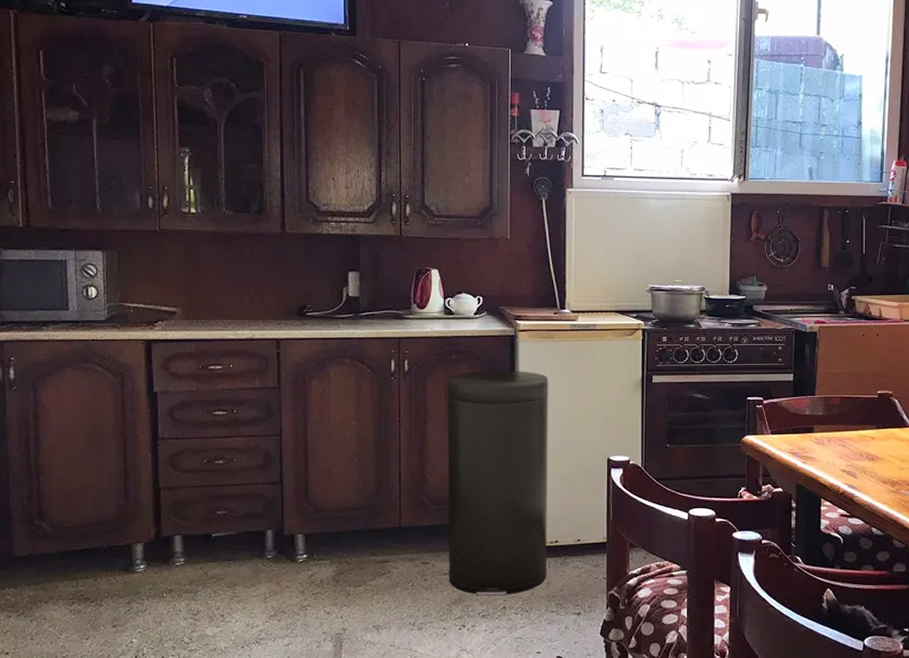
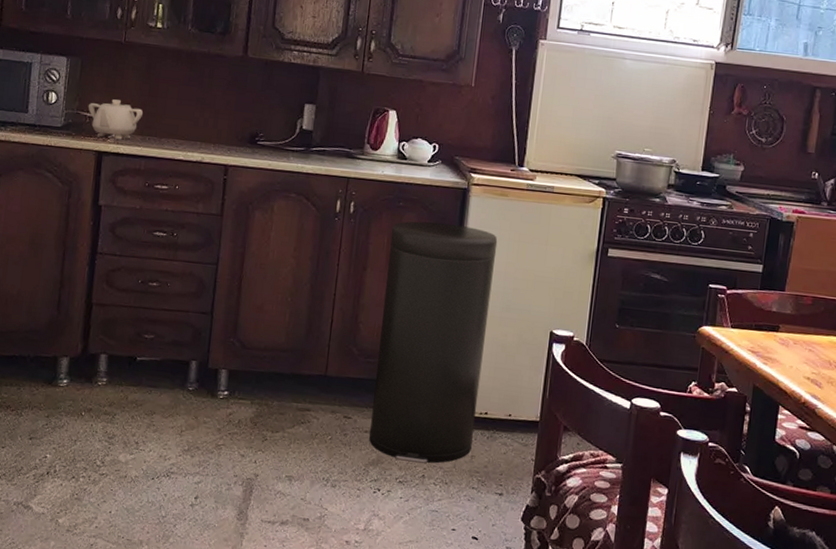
teapot: none [130,287,188,326] -> present [87,99,144,140]

